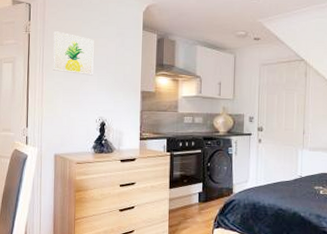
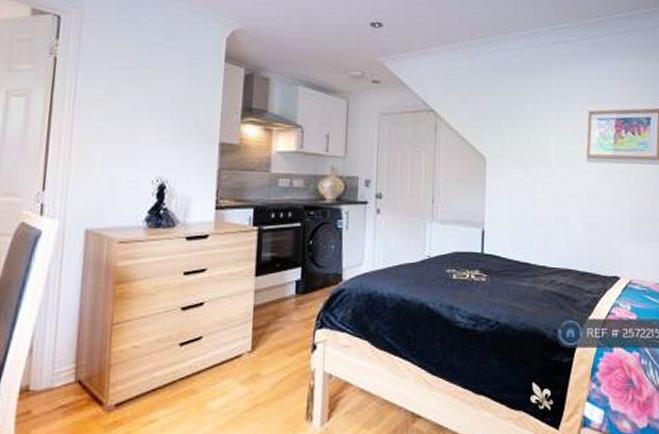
wall art: present [53,31,94,76] -> none [89,56,155,120]

